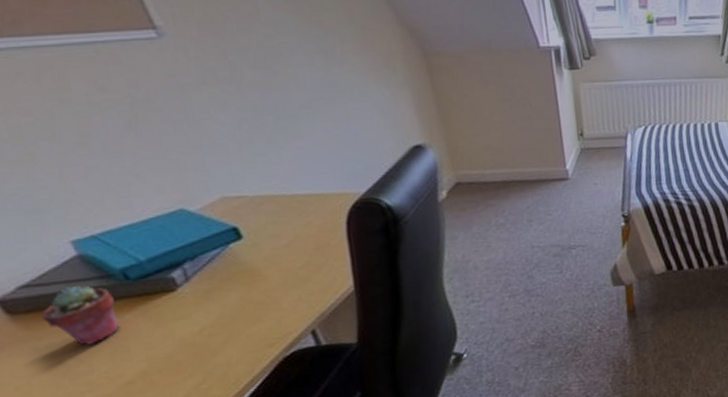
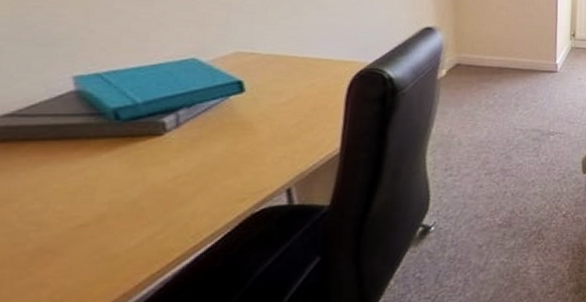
potted succulent: present [40,286,119,345] -> none [13,121,97,182]

